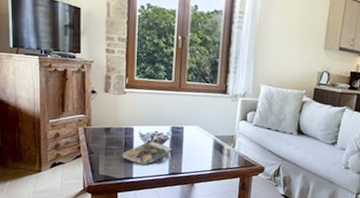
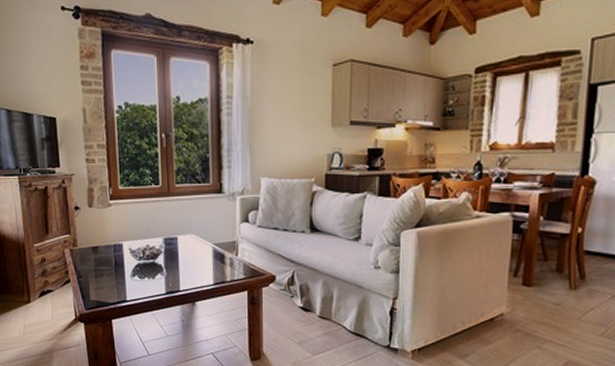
magazine: present [122,140,172,165] -> none [113,255,167,285]

